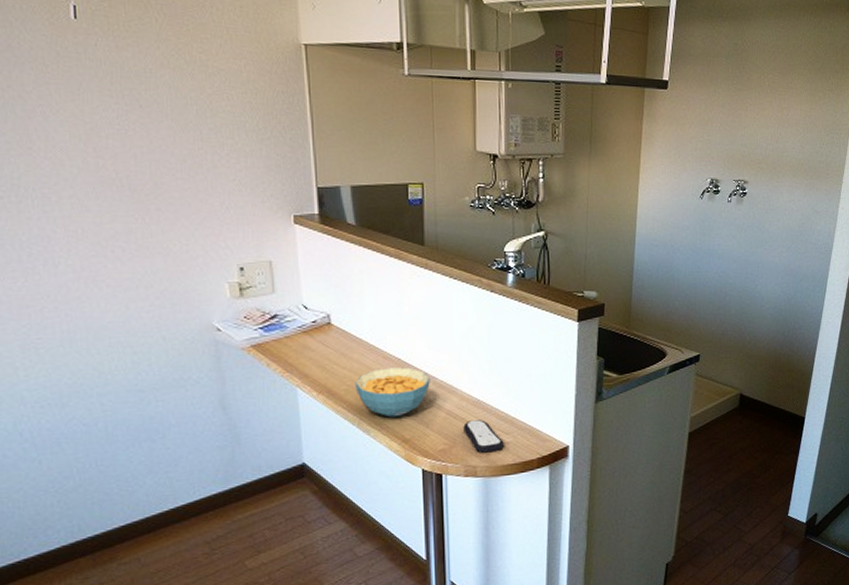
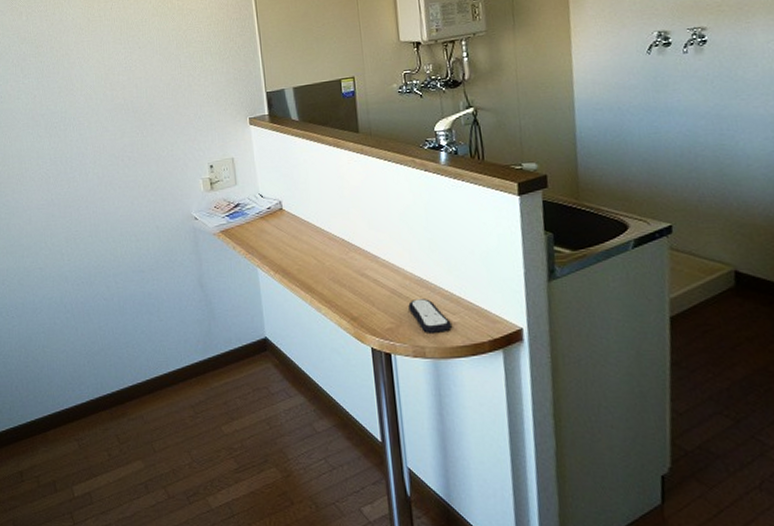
cereal bowl: present [354,367,430,418] -> none [305,247,373,296]

